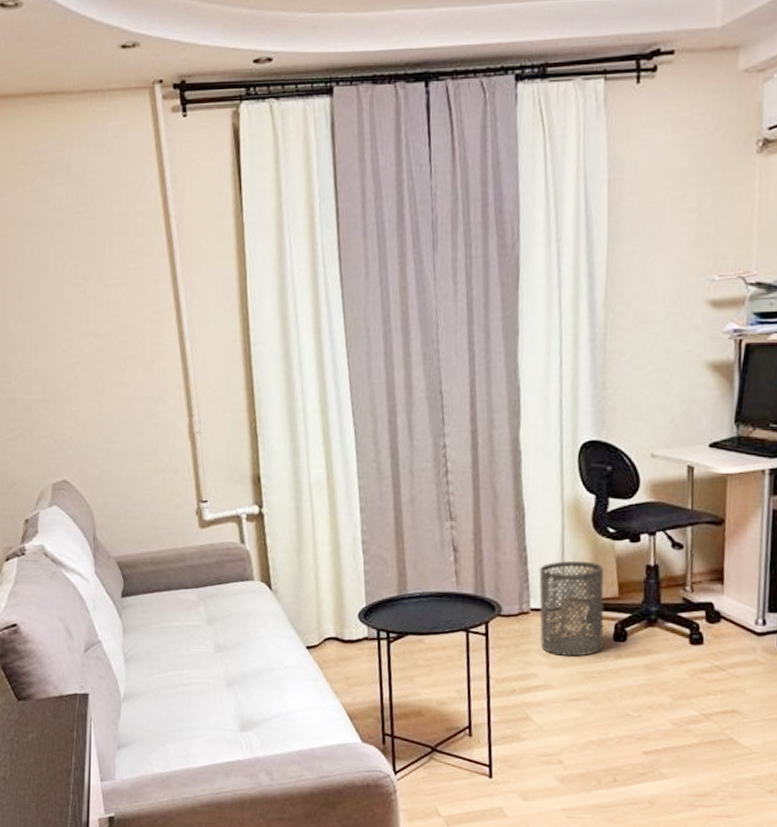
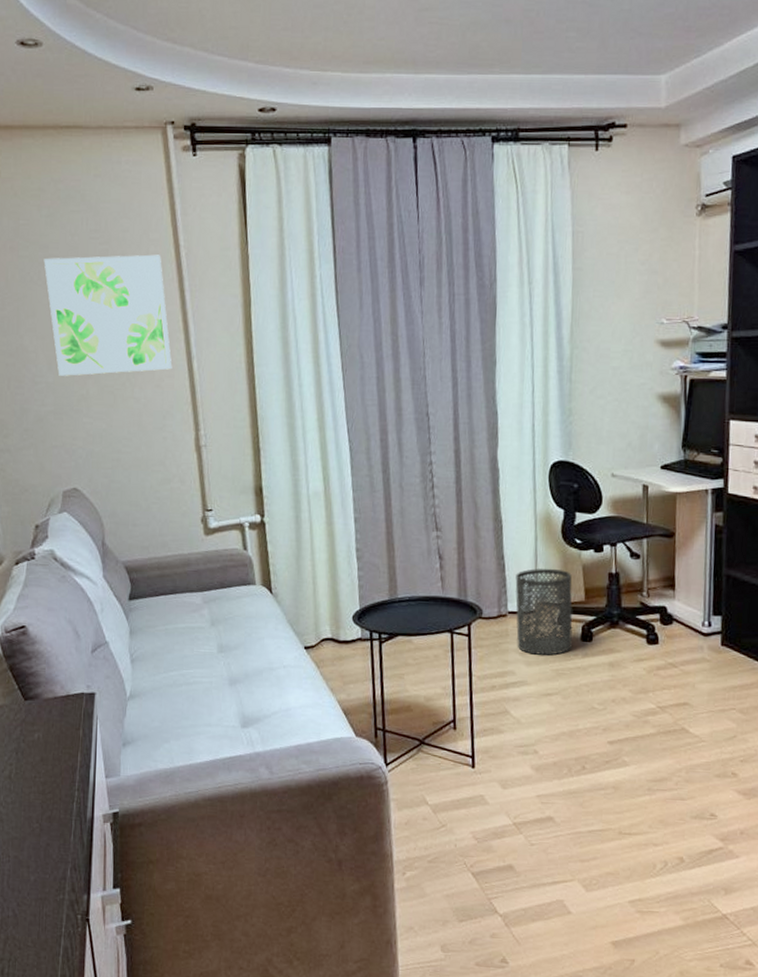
wall art: none [28,227,164,362] -> present [43,254,173,376]

